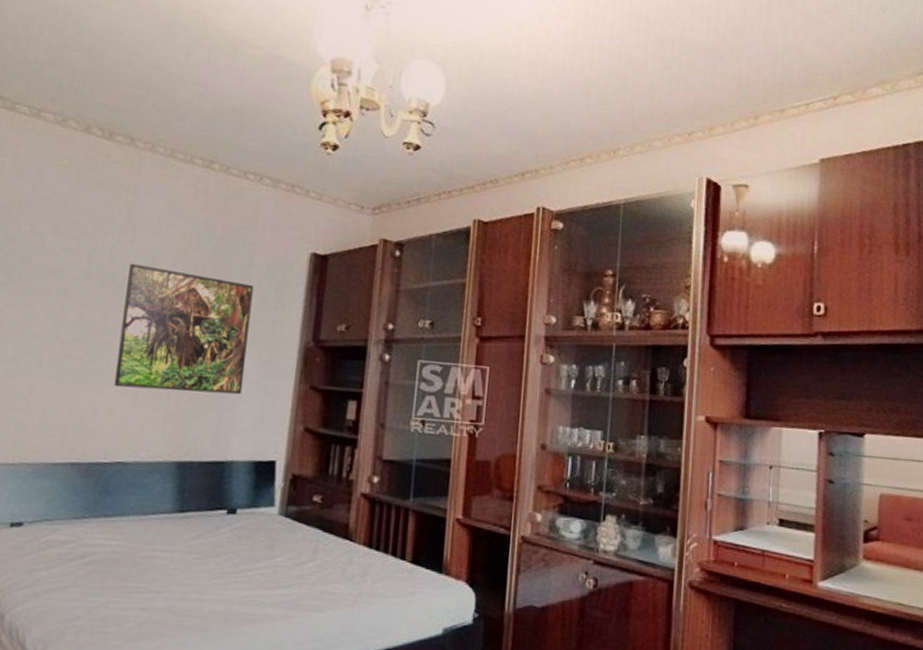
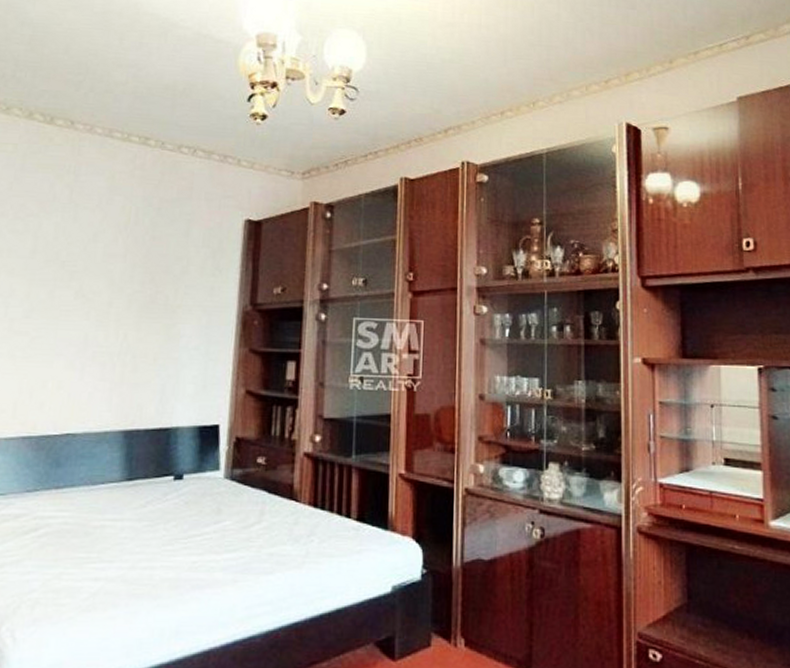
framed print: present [113,263,254,395] -> none [61,239,192,362]

